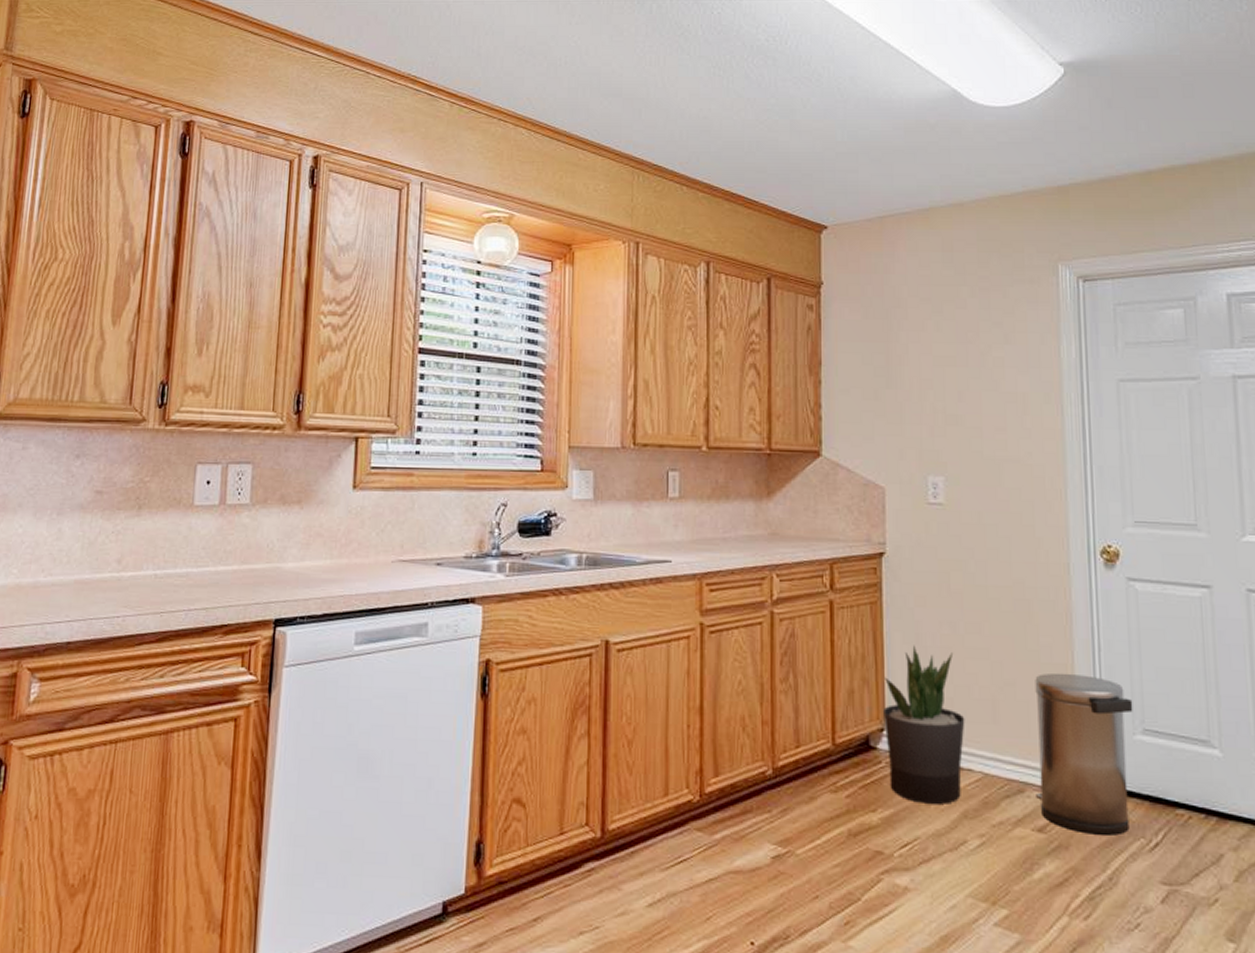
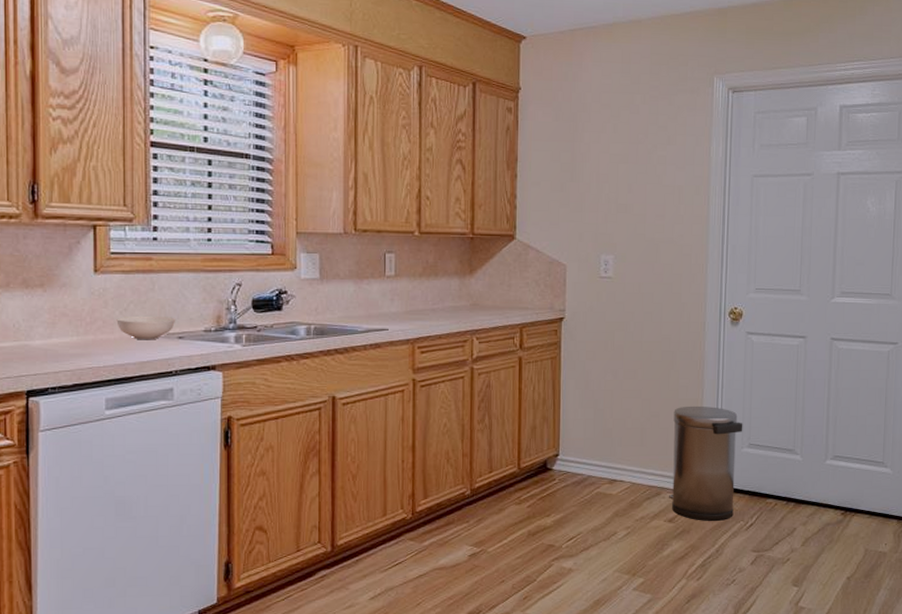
bowl: none [372,537,435,565] -> present [116,315,176,339]
planter: present [884,645,965,804] -> none [558,390,620,508]

